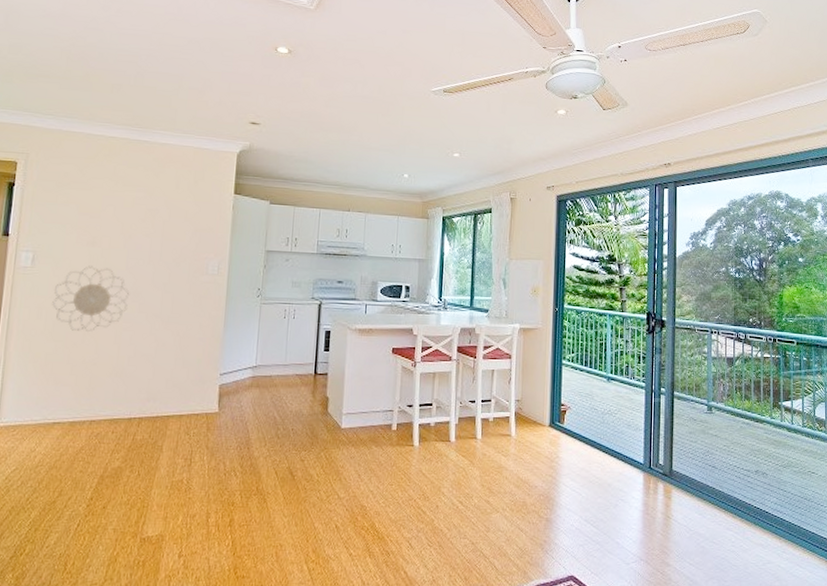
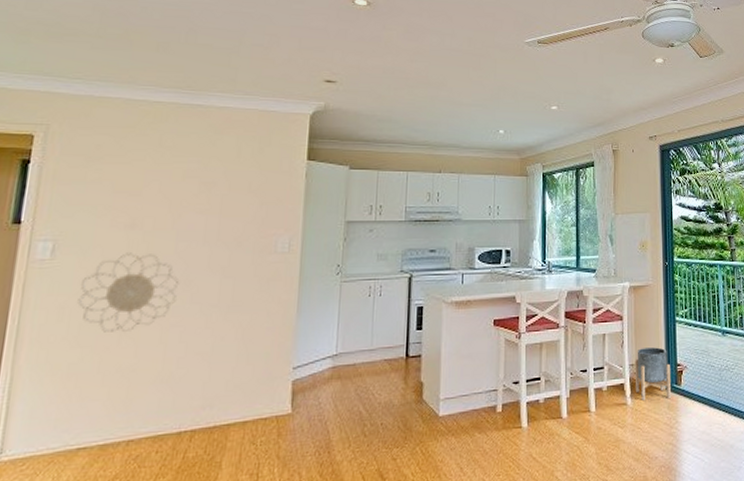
planter: none [519,386,554,436] -> present [634,347,671,400]

